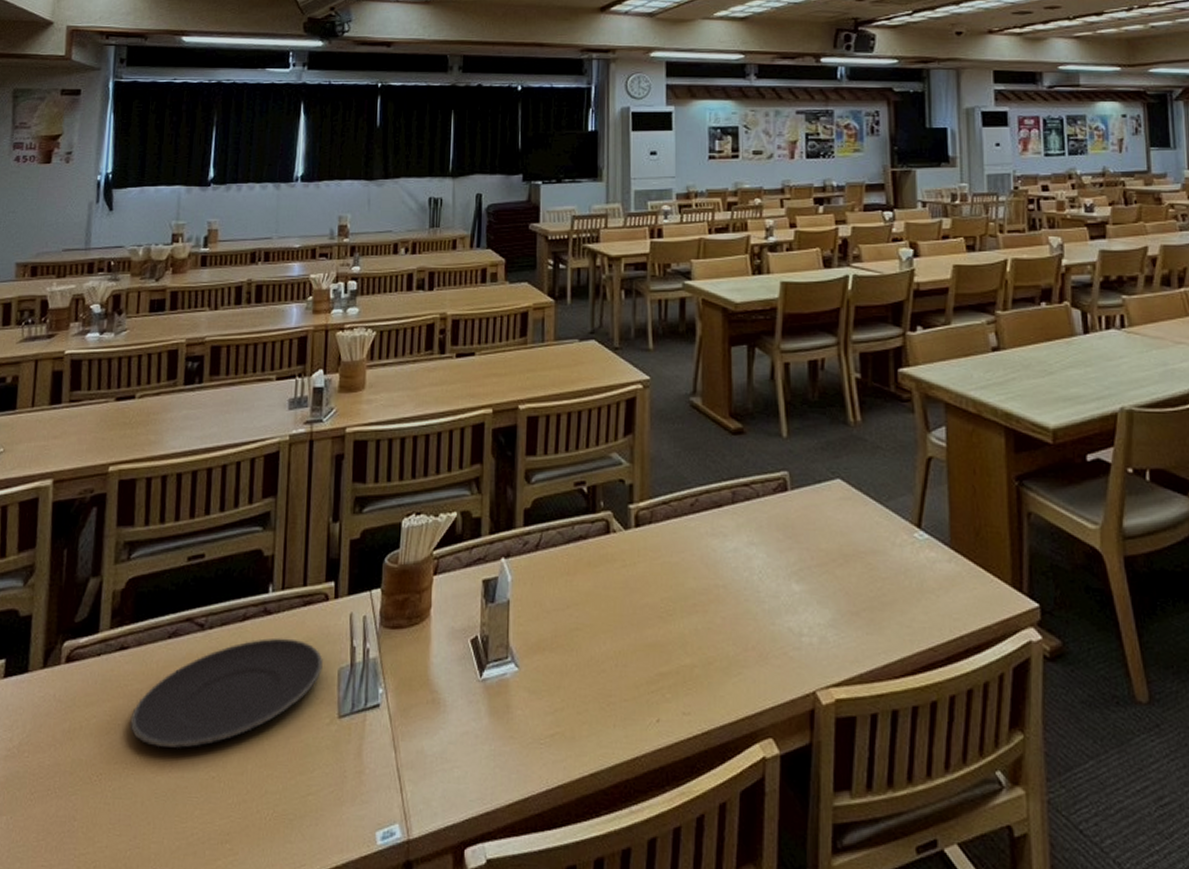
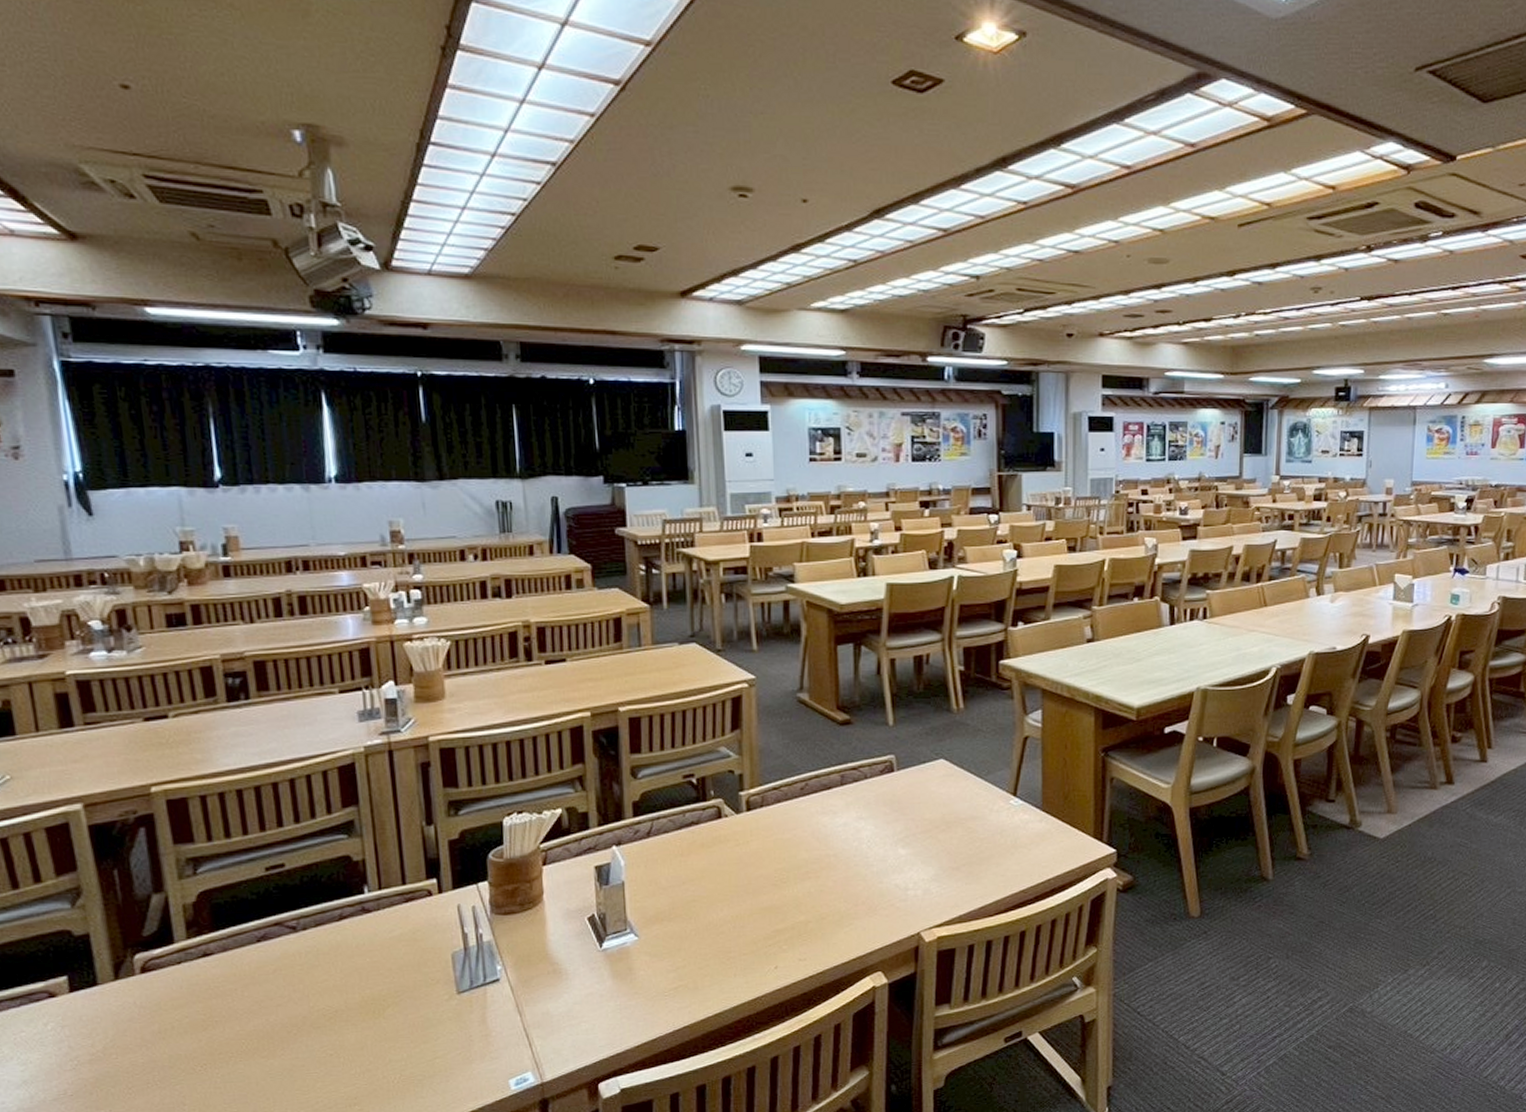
plate: present [130,638,323,749] -> none [228,931,434,1037]

